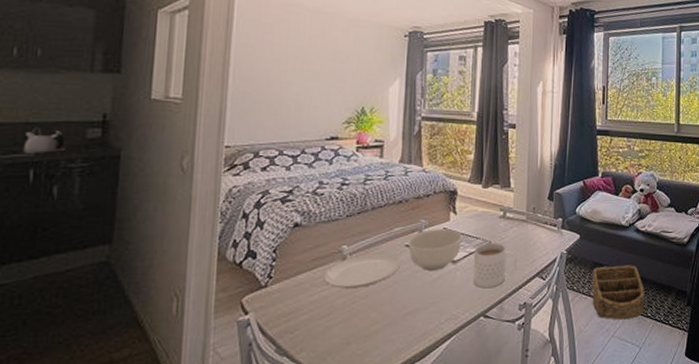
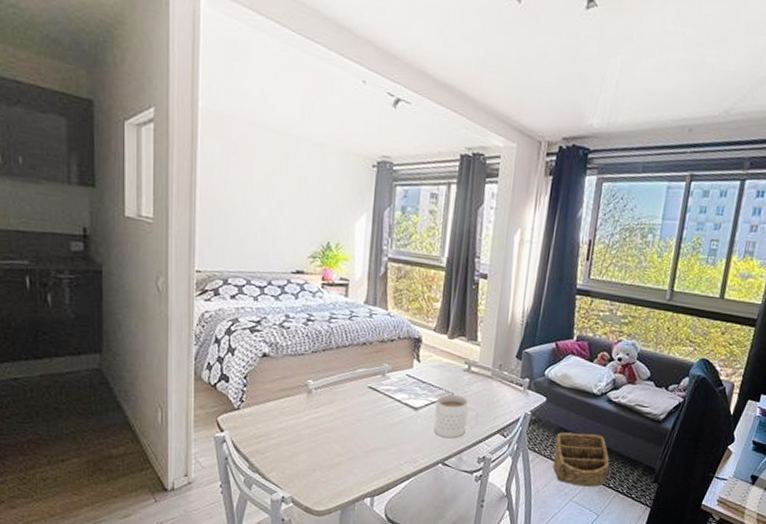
kettle: present [22,124,67,155] -> none [17,233,55,263]
plate: present [324,253,402,288] -> none [291,390,365,422]
bowl: present [408,229,463,272] -> none [371,374,425,415]

